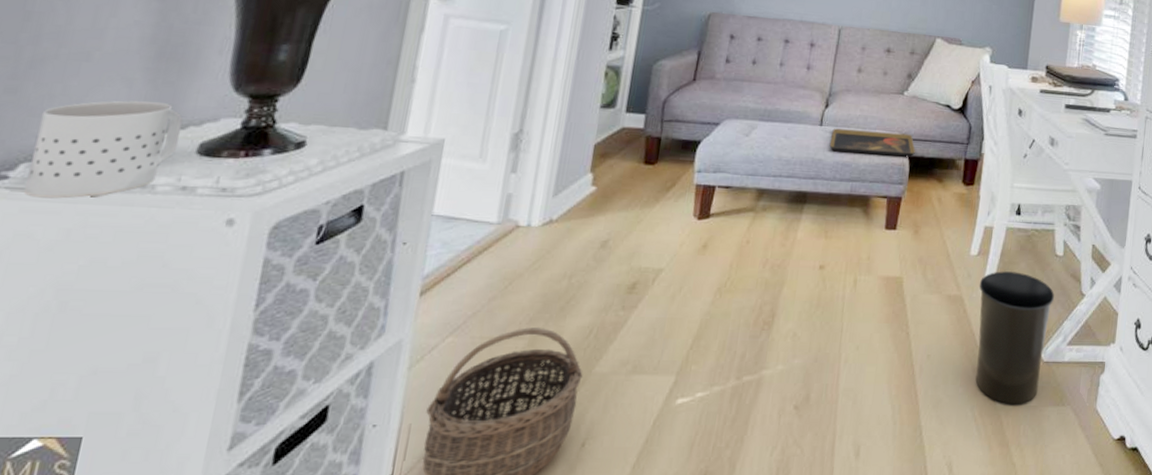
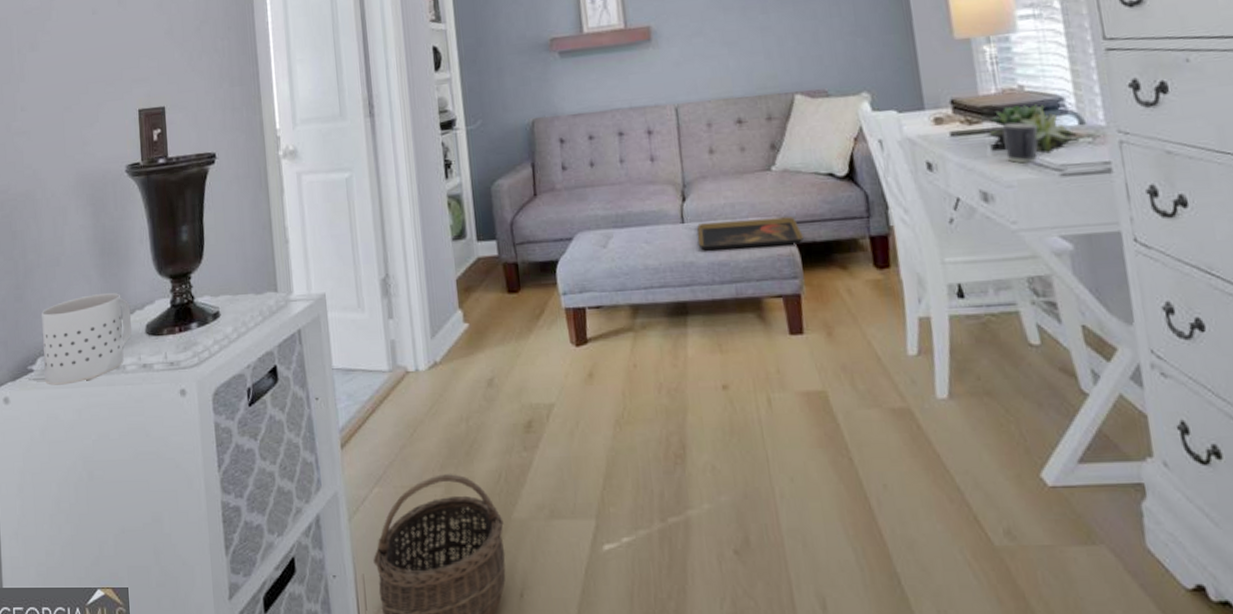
waste bin: present [975,271,1054,404] -> none [929,371,1051,544]
succulent plant: none [1062,78,1122,118] -> present [984,103,1078,154]
mug: none [1073,90,1098,122] -> present [1002,122,1038,163]

